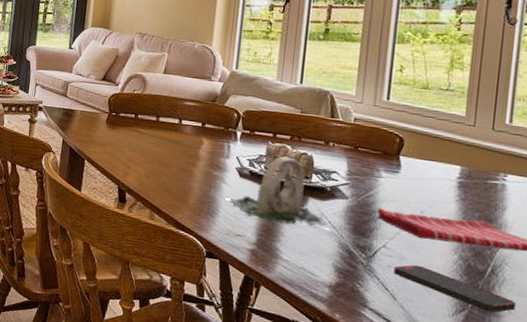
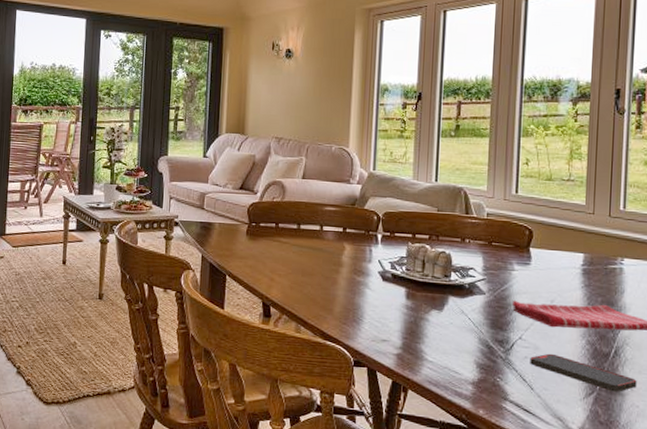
plant pot: present [225,156,337,230] -> none [370,256,476,326]

